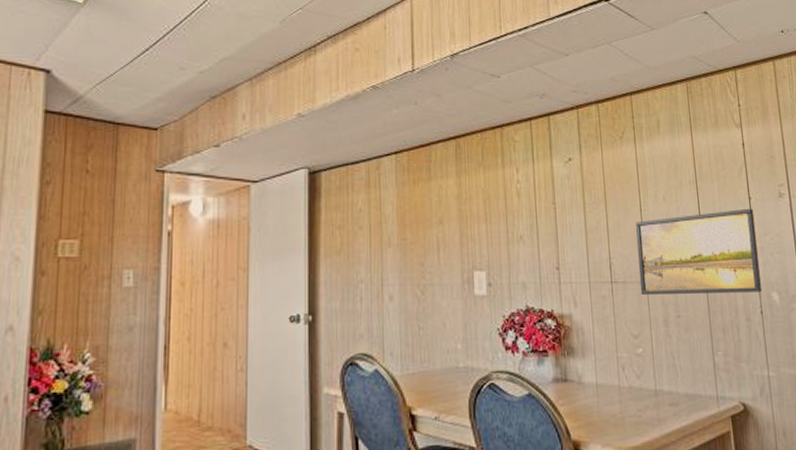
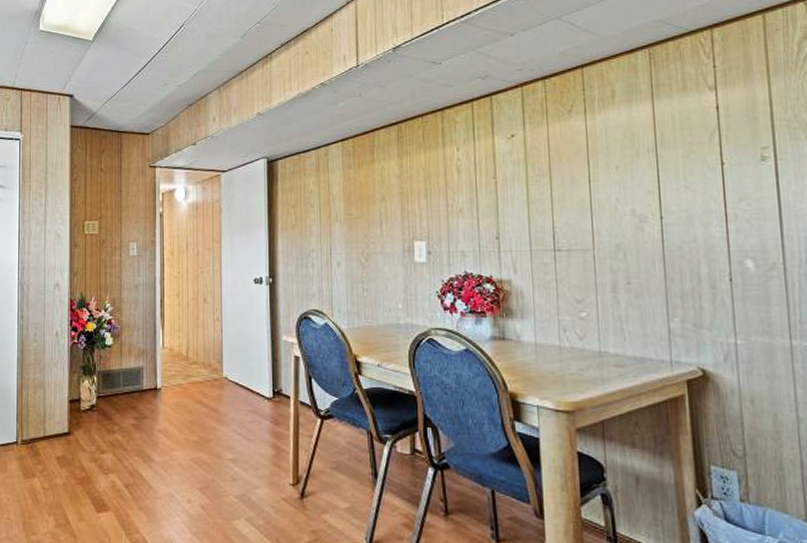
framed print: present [635,208,762,294] -> none [582,174,732,262]

